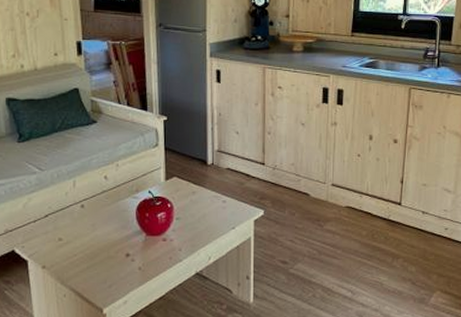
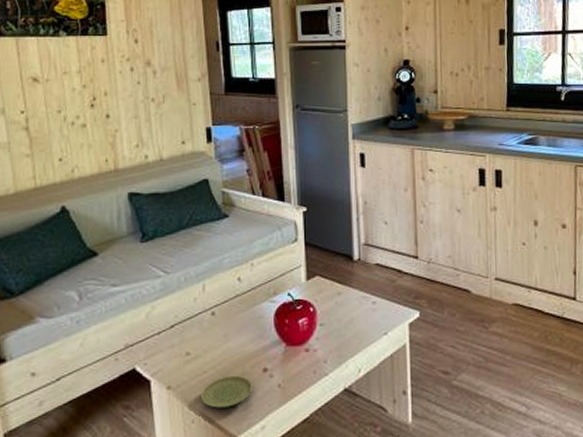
plate: none [71,258,117,285] -> present [200,375,253,408]

